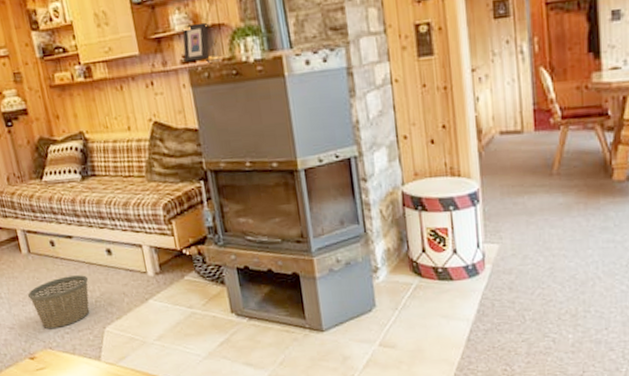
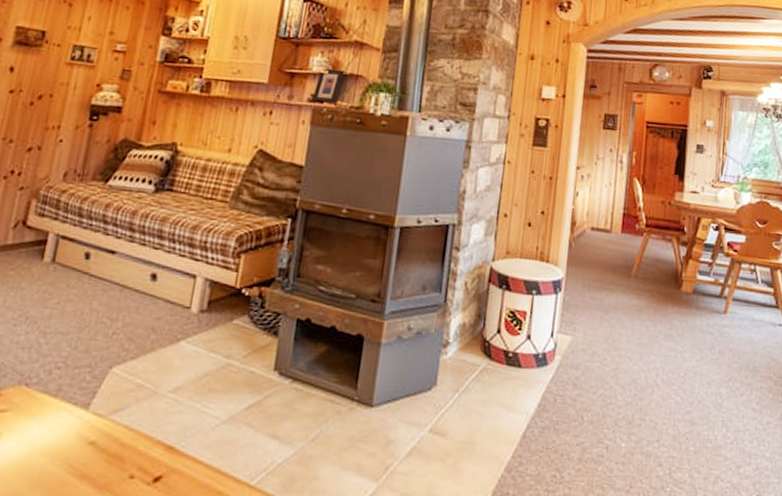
basket: present [27,275,90,330] -> none [26,297,116,361]

